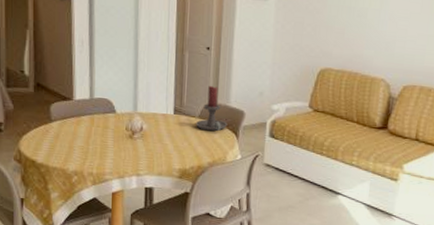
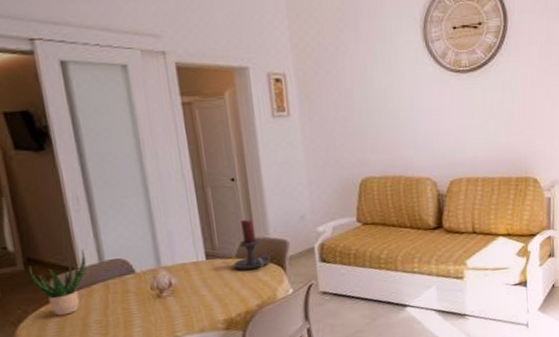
potted plant: none [36,85,80,137] -> present [28,249,86,316]

